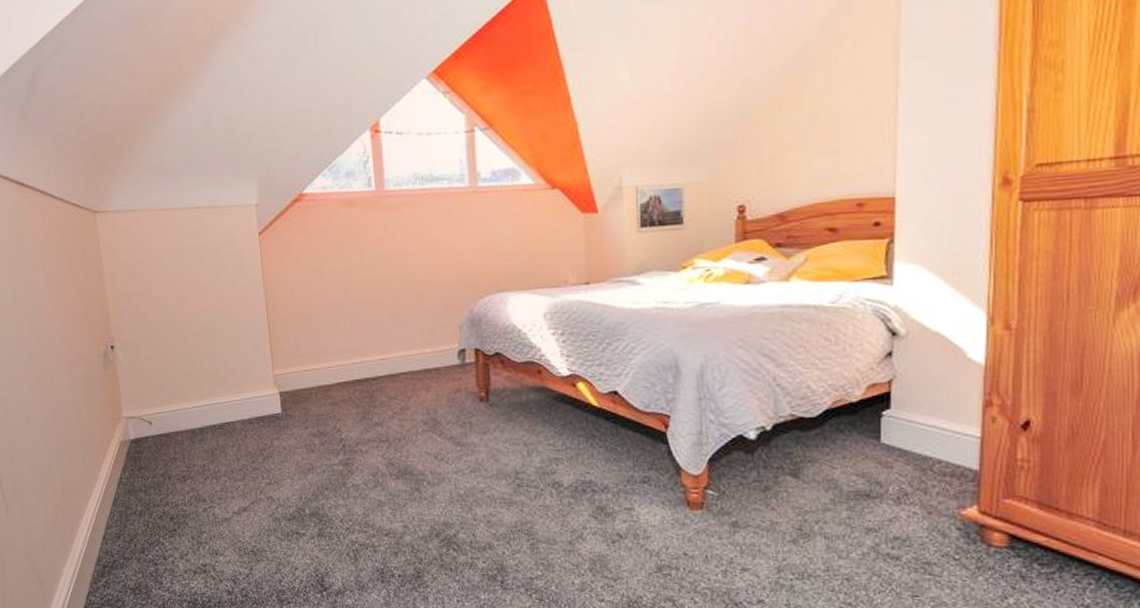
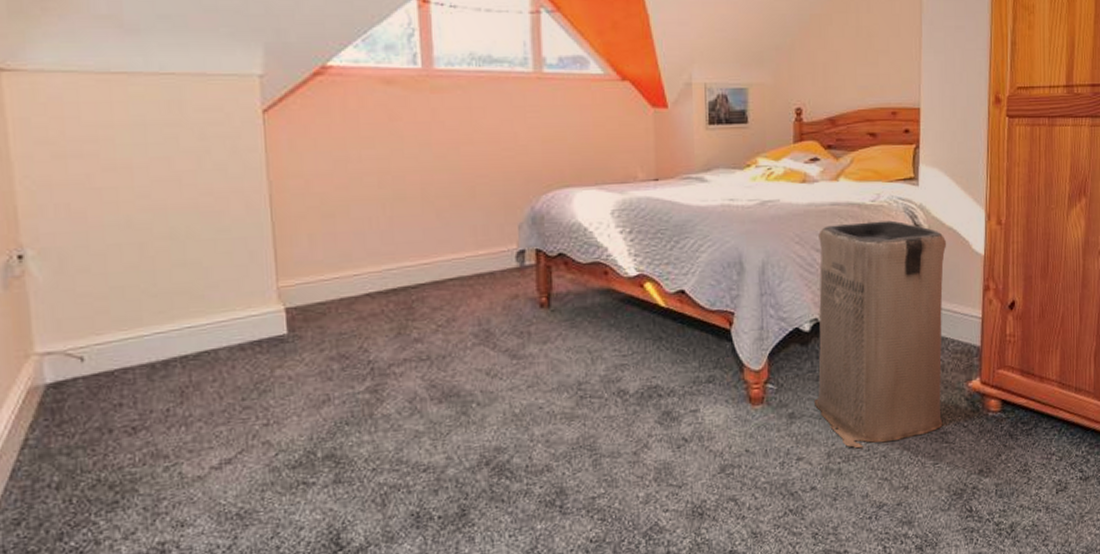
laundry basket: none [762,324,930,568] -> present [815,220,946,448]

